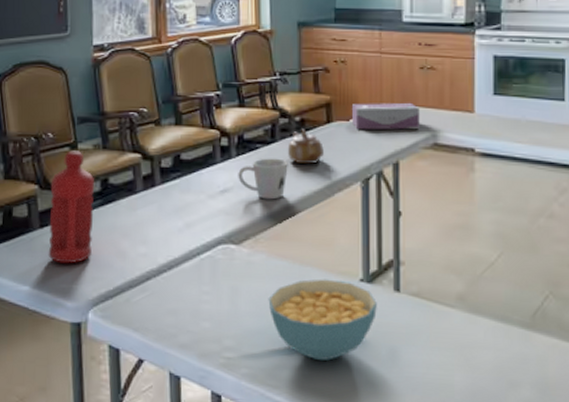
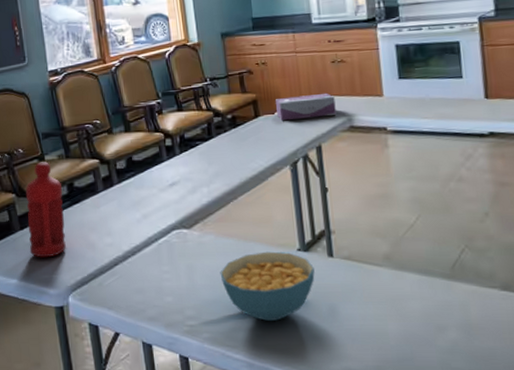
mug: present [238,158,288,200] -> none [183,152,226,188]
teapot: present [287,129,324,165] -> none [223,124,255,156]

